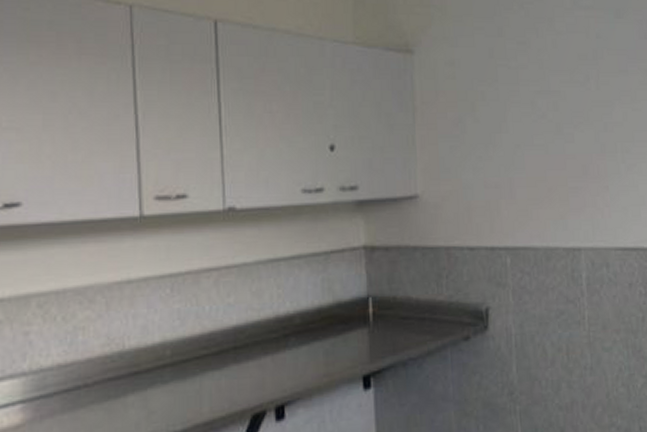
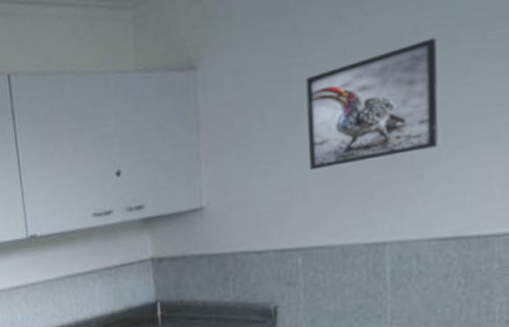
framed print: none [510,64,618,170] -> present [305,37,438,171]

